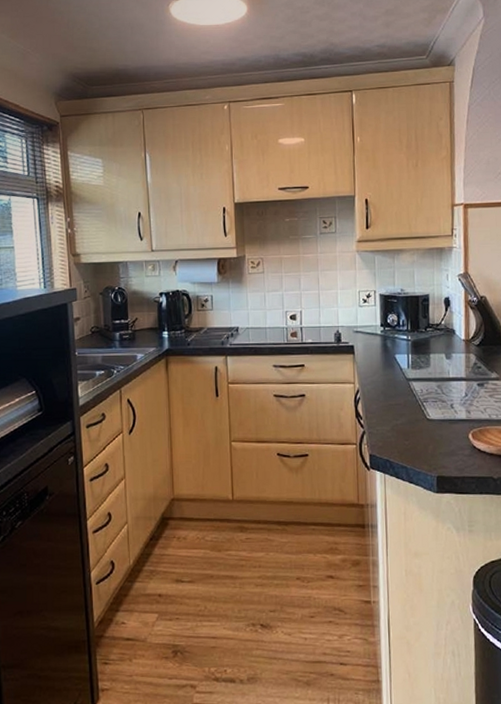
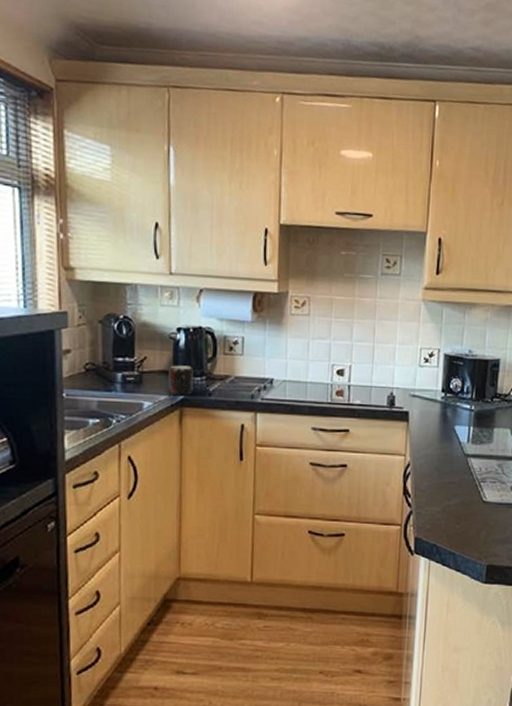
mug: none [155,322,175,347] -> present [168,365,193,396]

